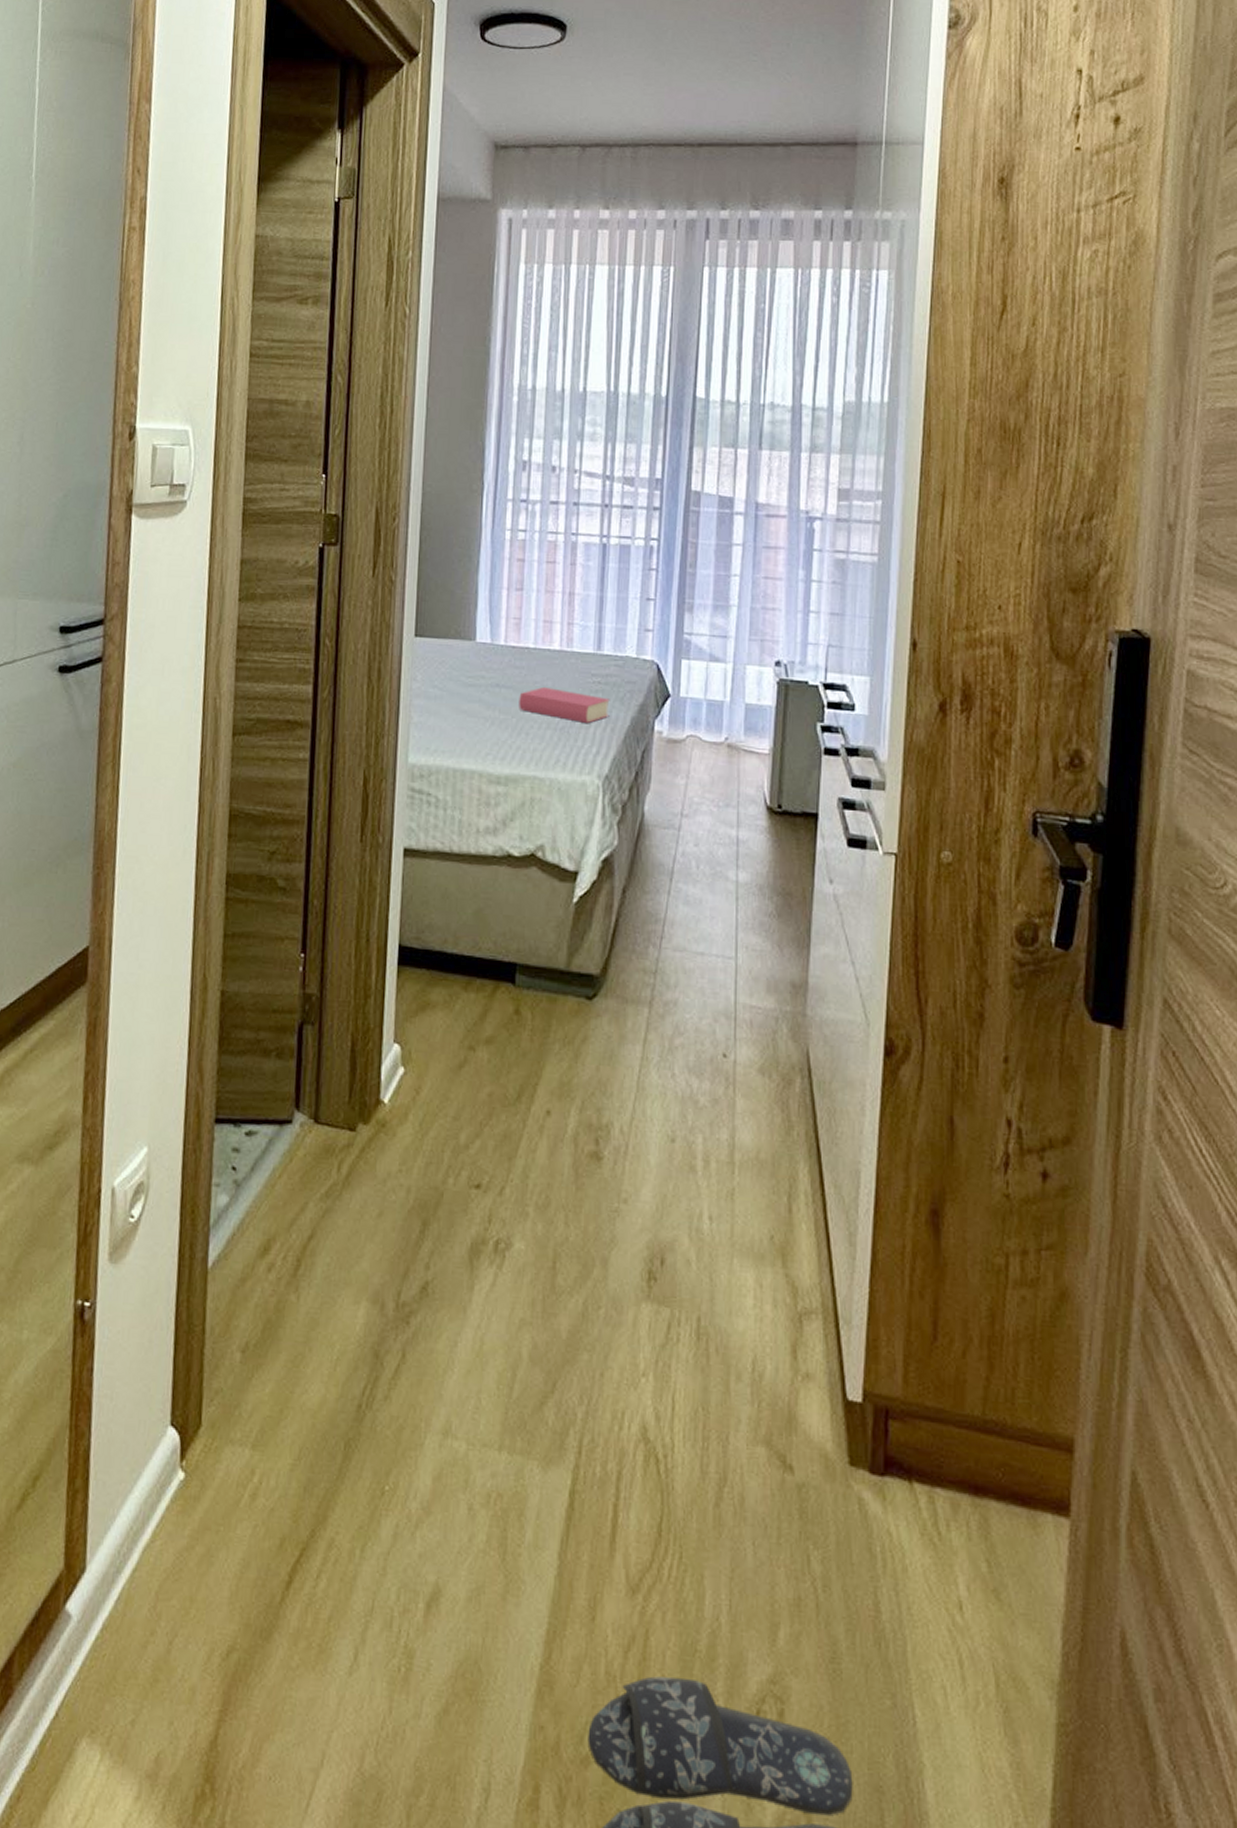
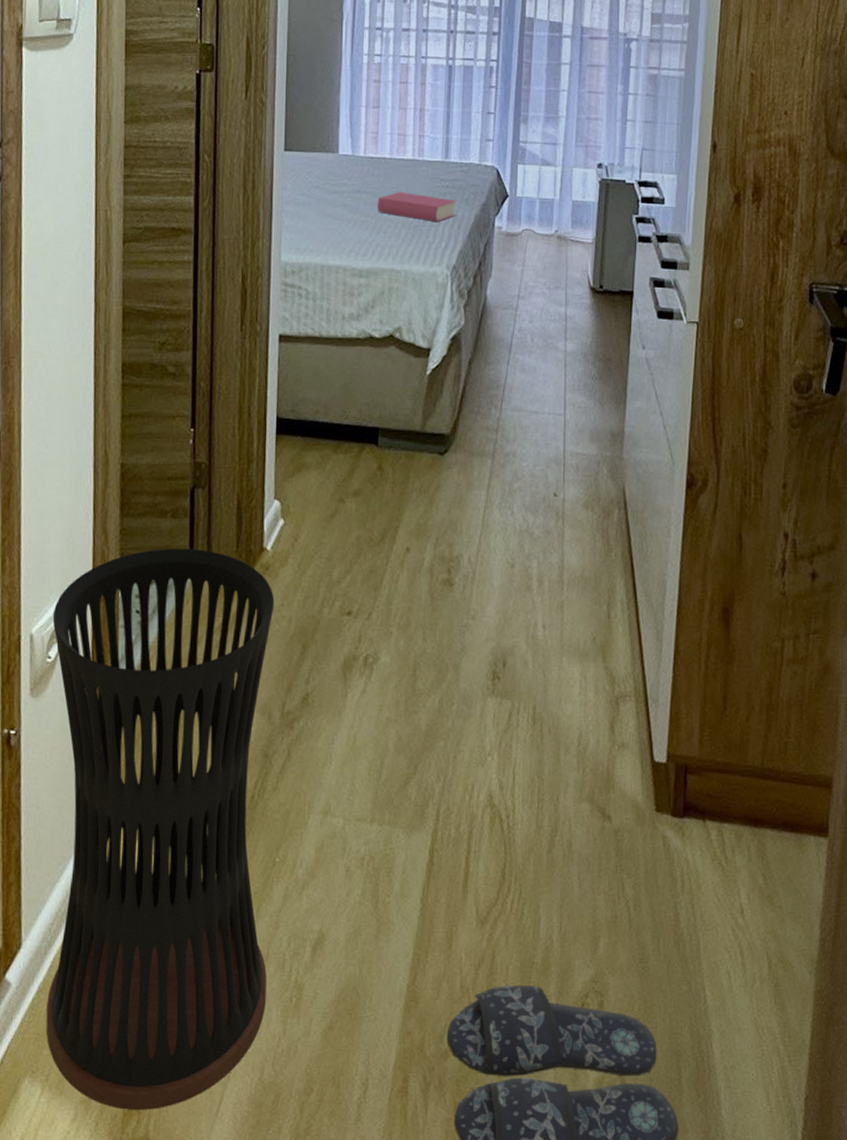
umbrella stand: none [109,1094,391,1796] -> present [46,548,275,1110]

